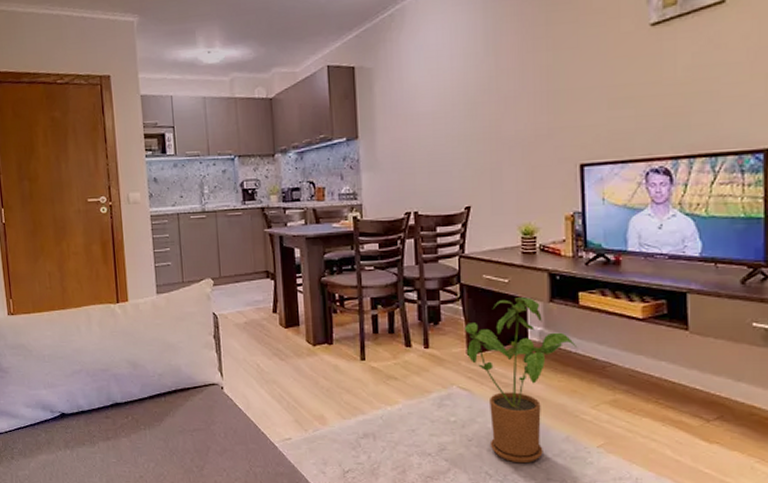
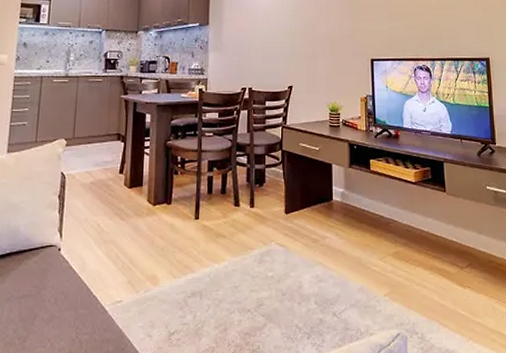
house plant: present [465,297,578,464] -> none [284,163,370,315]

